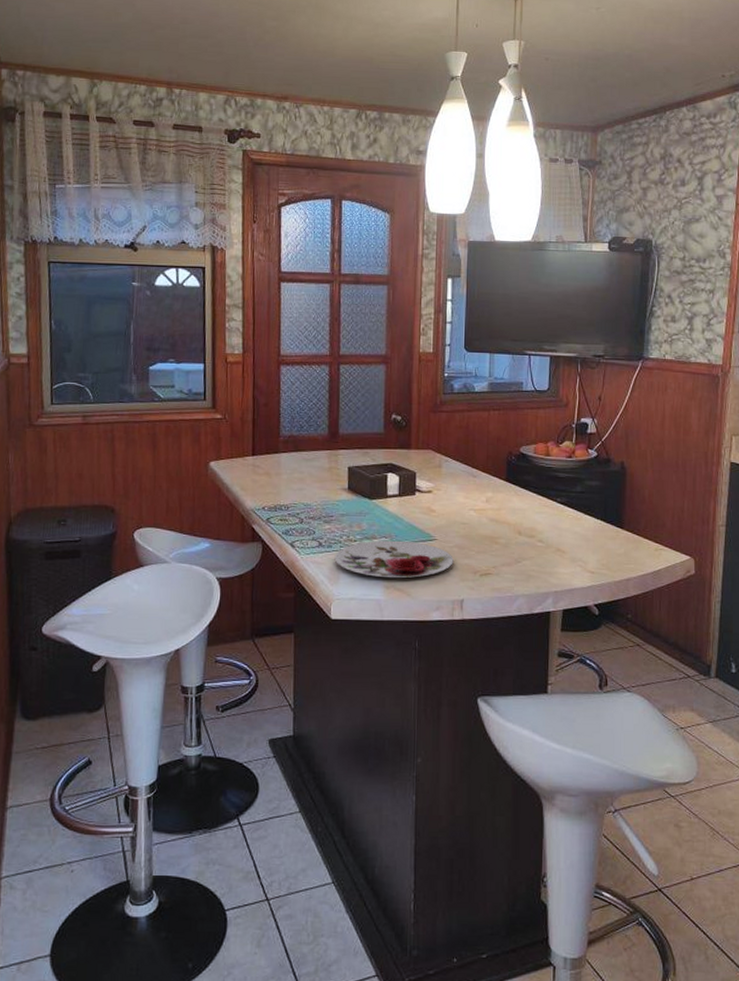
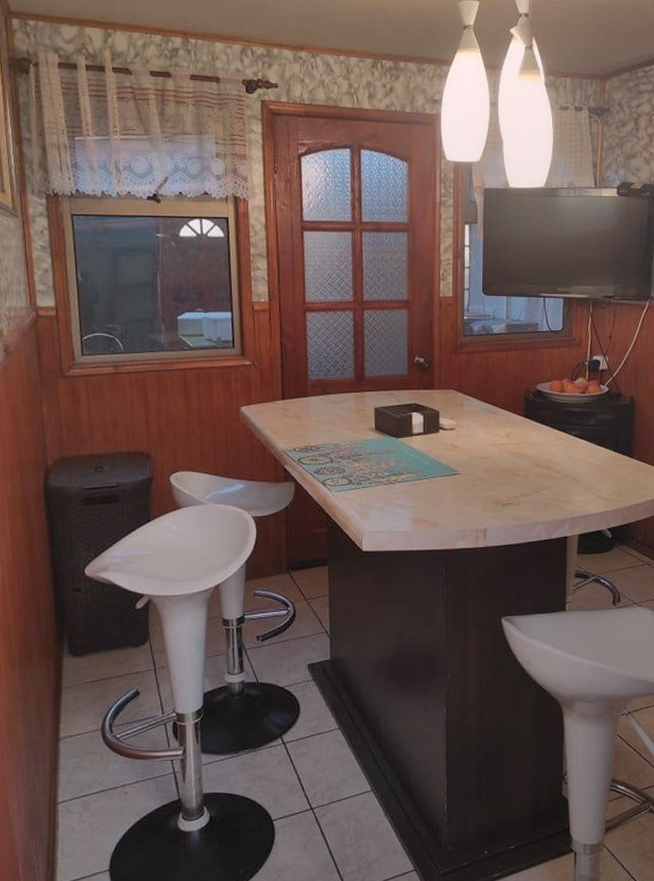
plate: present [334,540,454,579] -> none [364,476,476,511]

